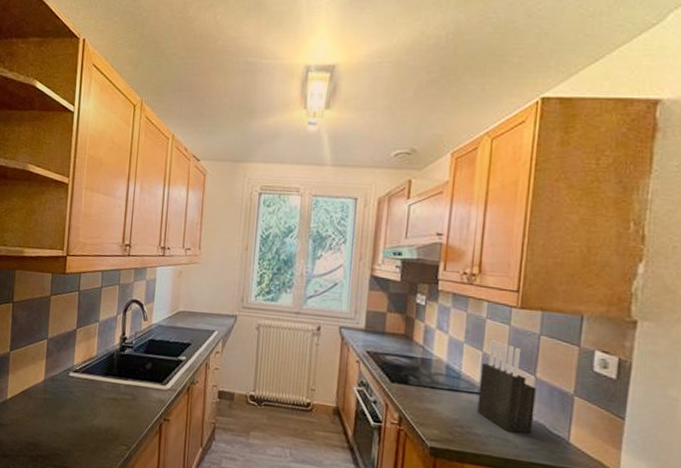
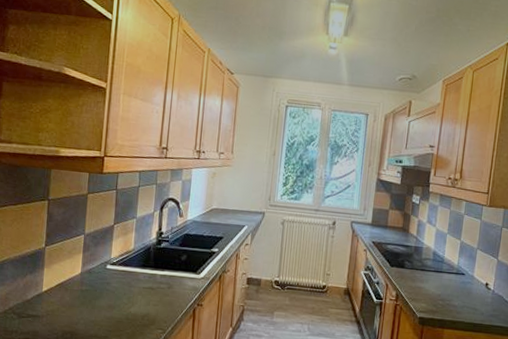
knife block: present [477,340,536,434] -> none [455,231,498,304]

